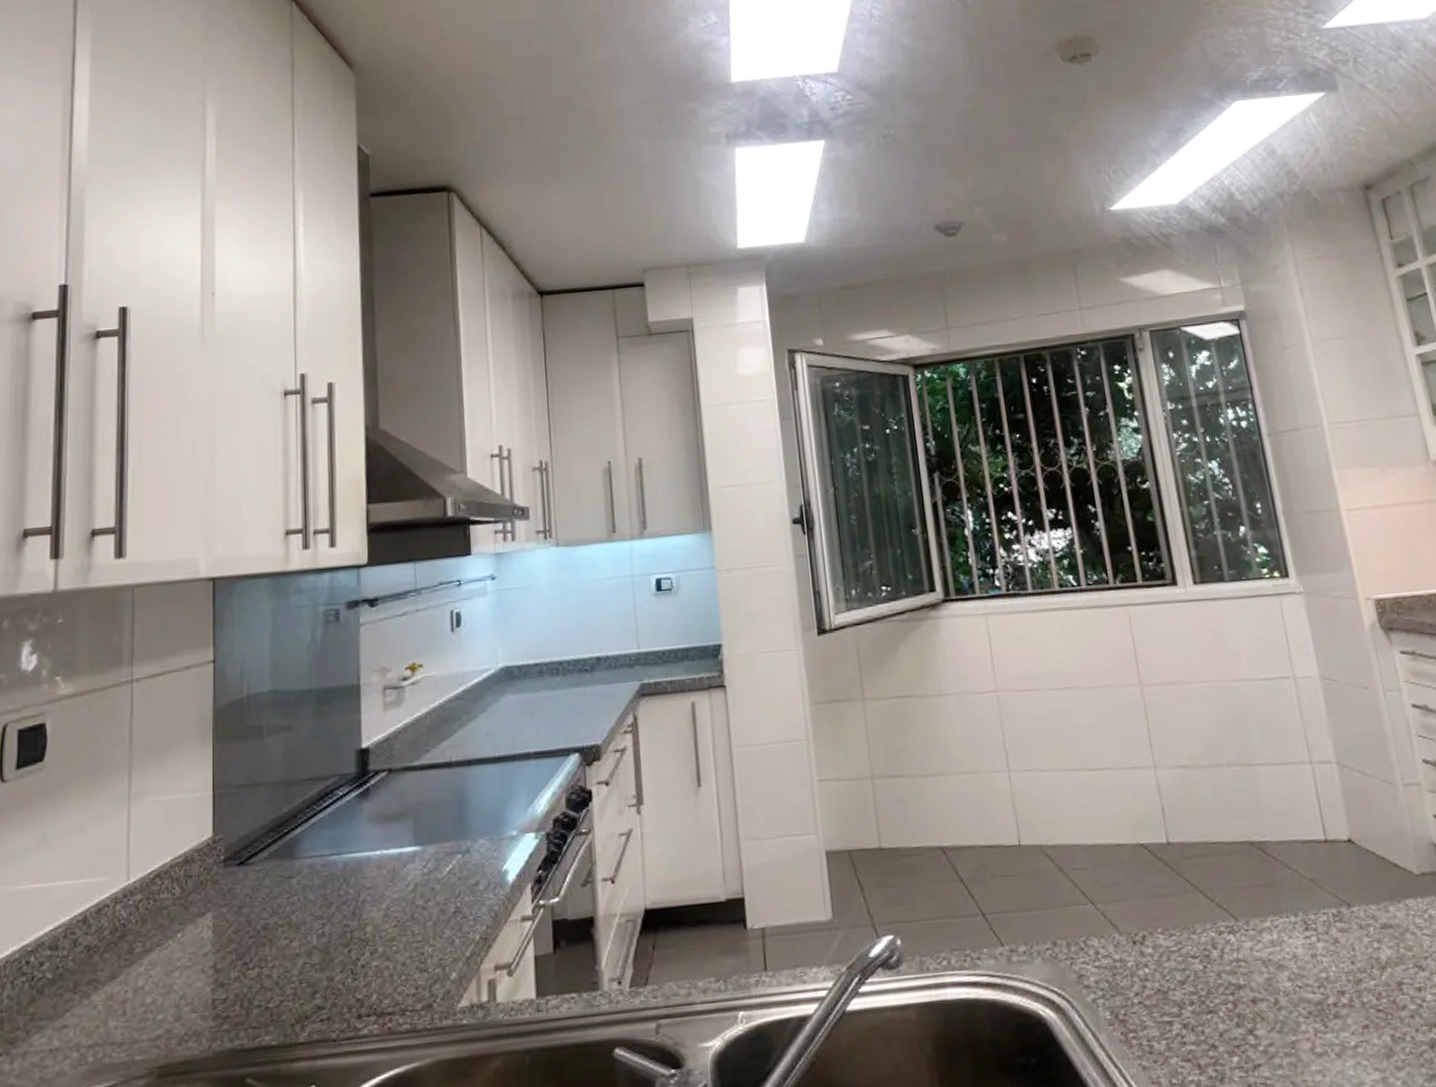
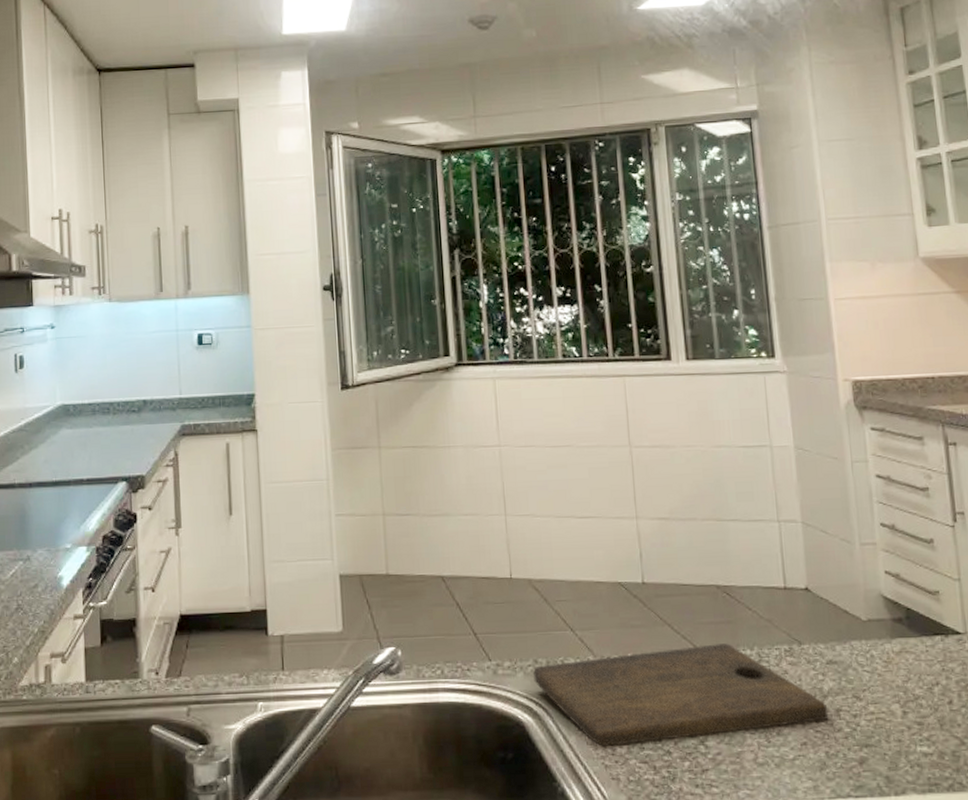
cutting board: none [1052,910,1390,1043] -> present [533,643,829,746]

